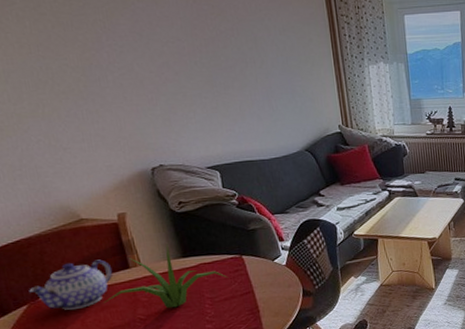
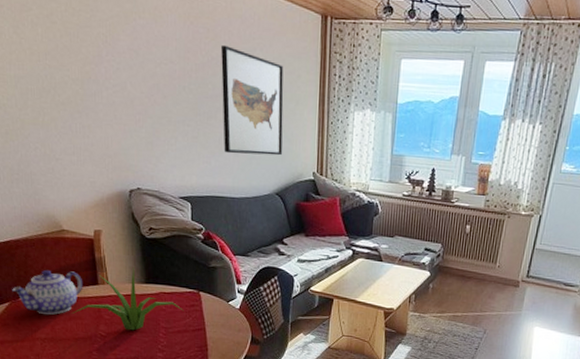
wall art: none [228,18,306,119] -> present [221,44,284,156]

